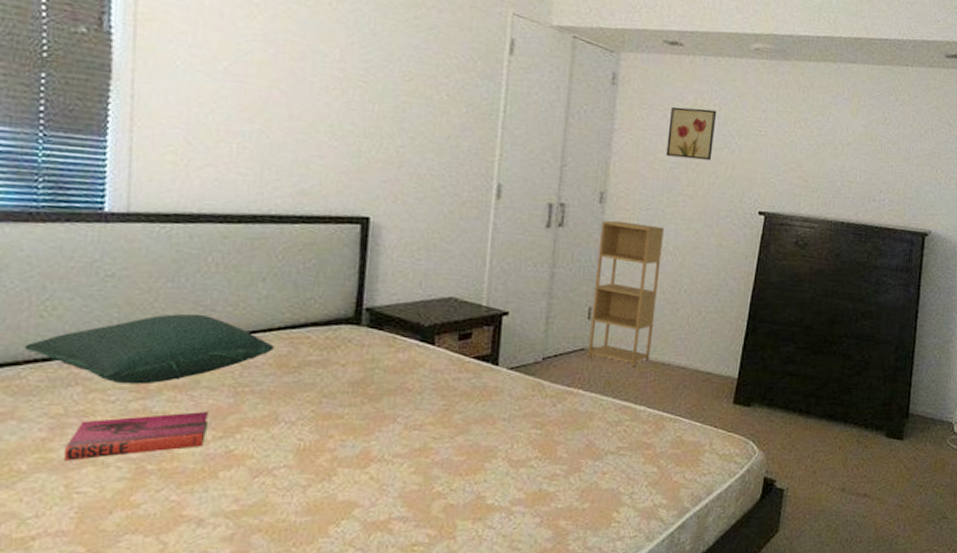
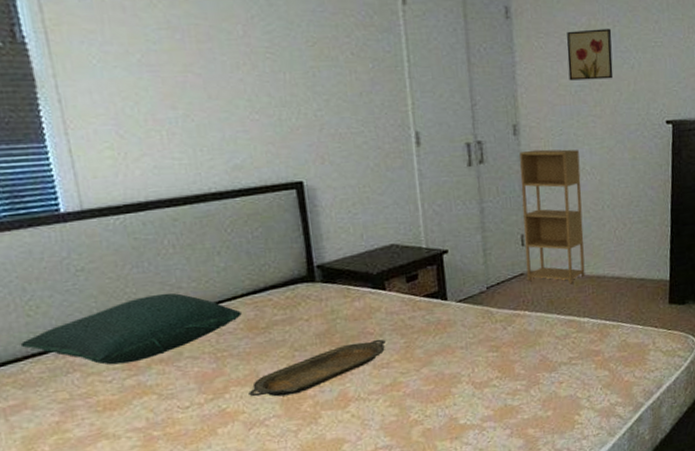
hardback book: present [63,412,210,461] -> none [77,378,199,438]
serving tray: none [262,397,423,445] -> present [248,339,386,397]

